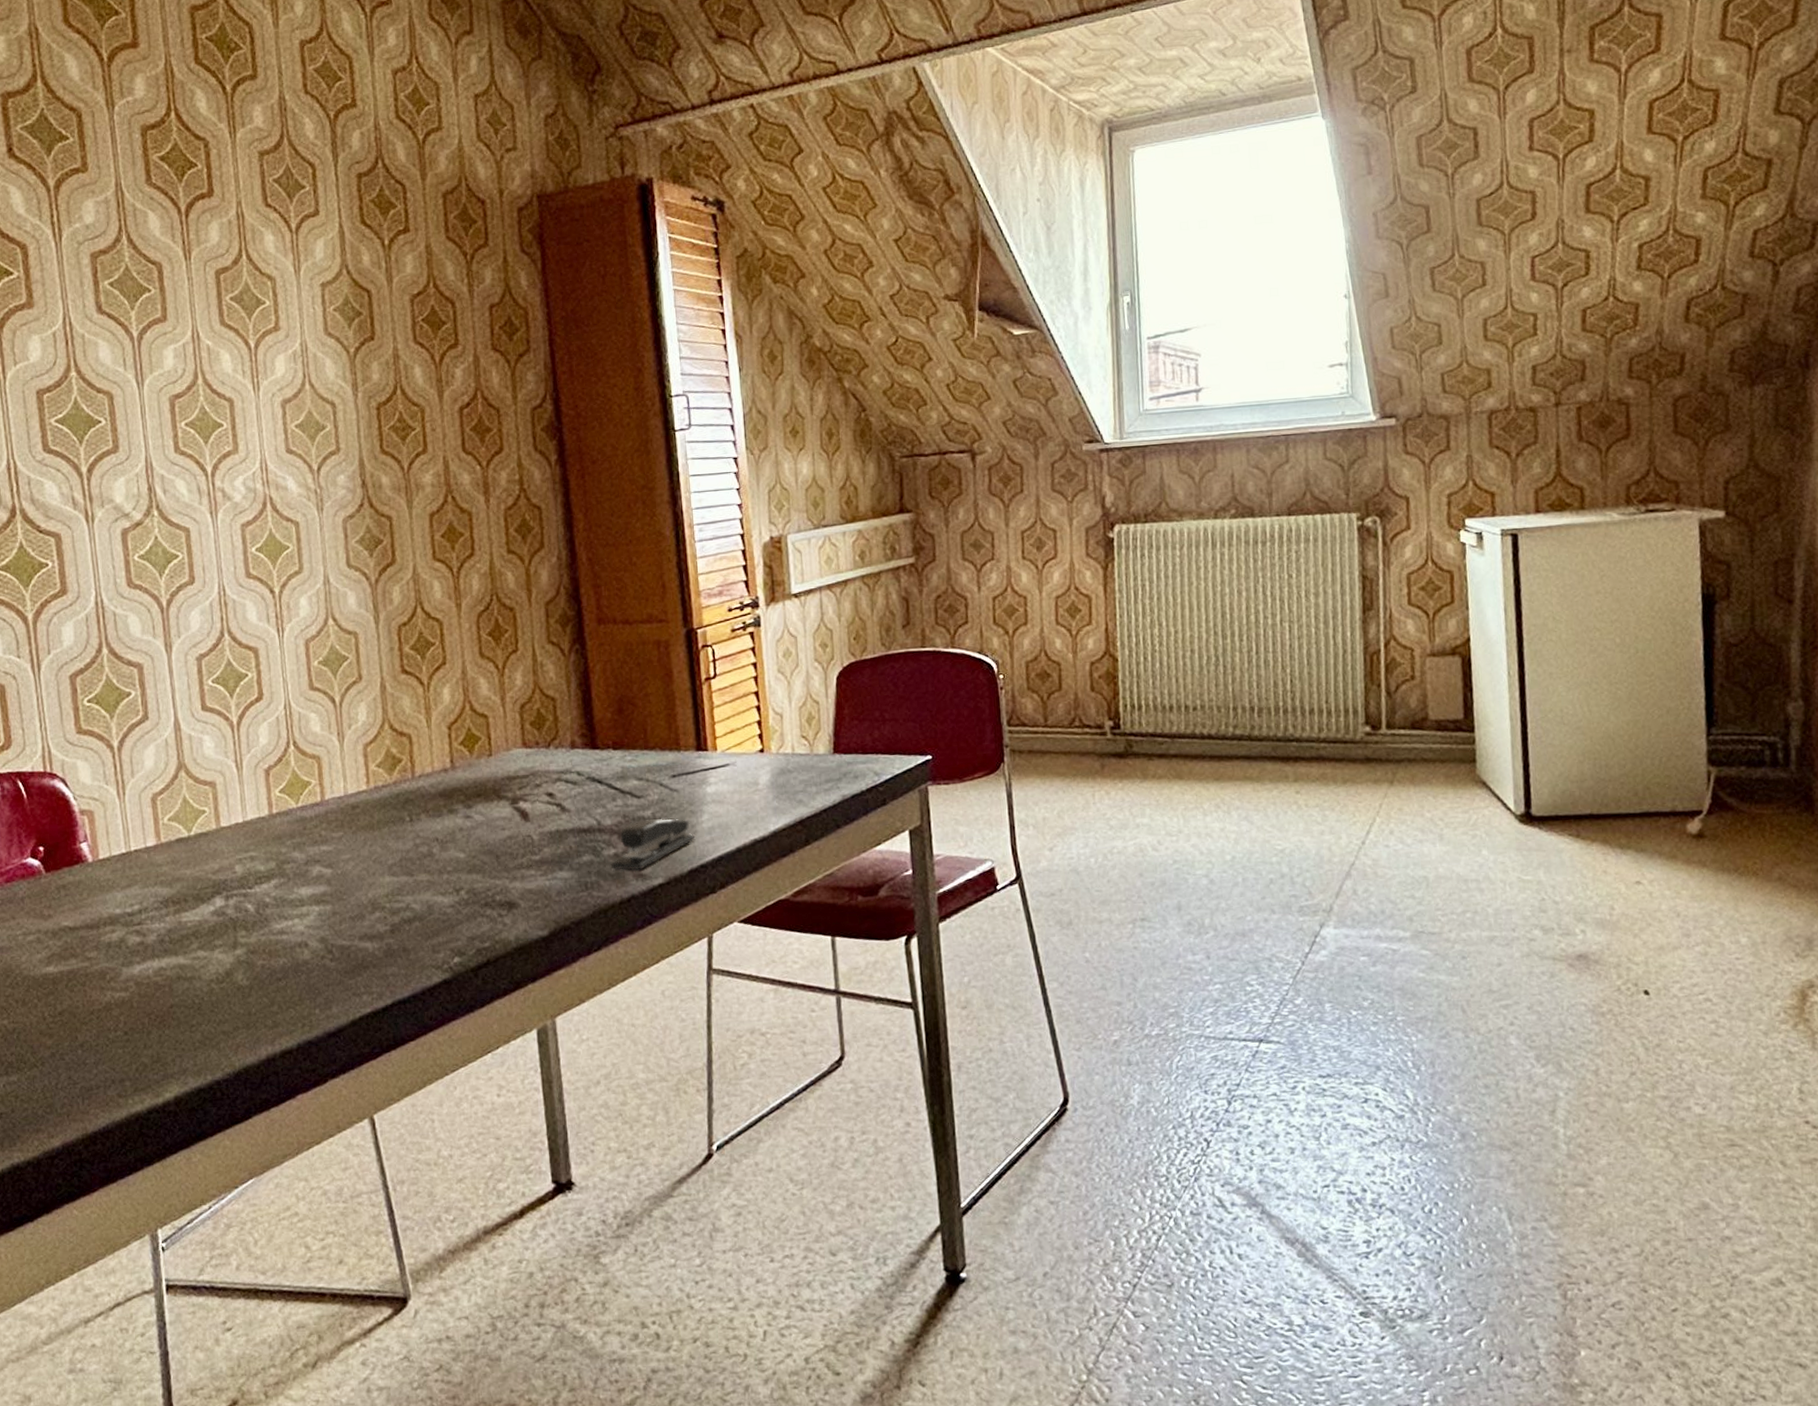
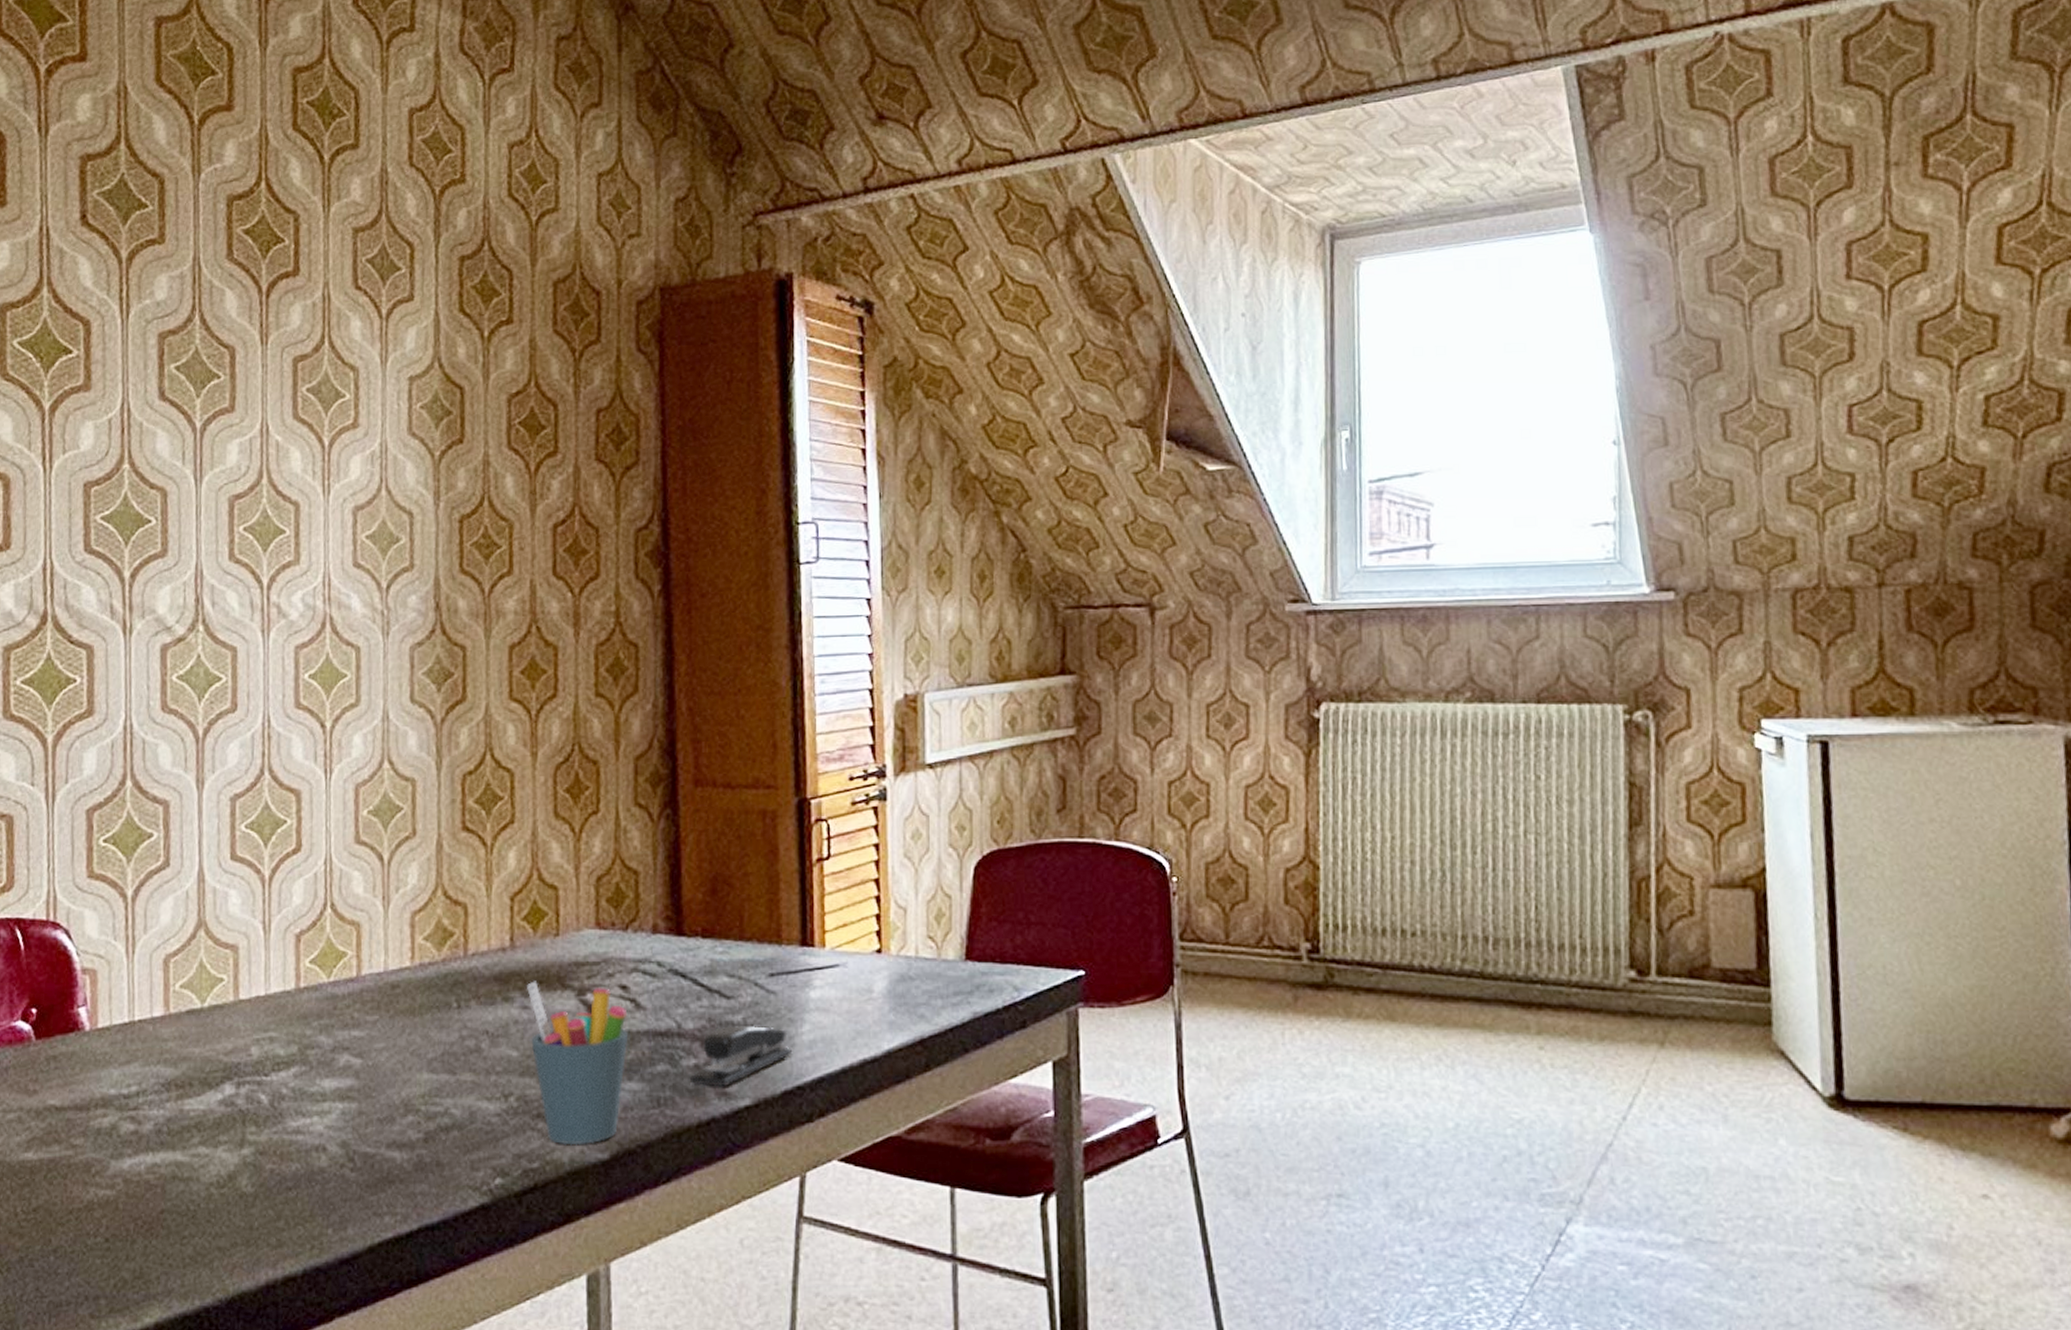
pen holder: none [468,794,557,927] -> present [527,981,629,1146]

